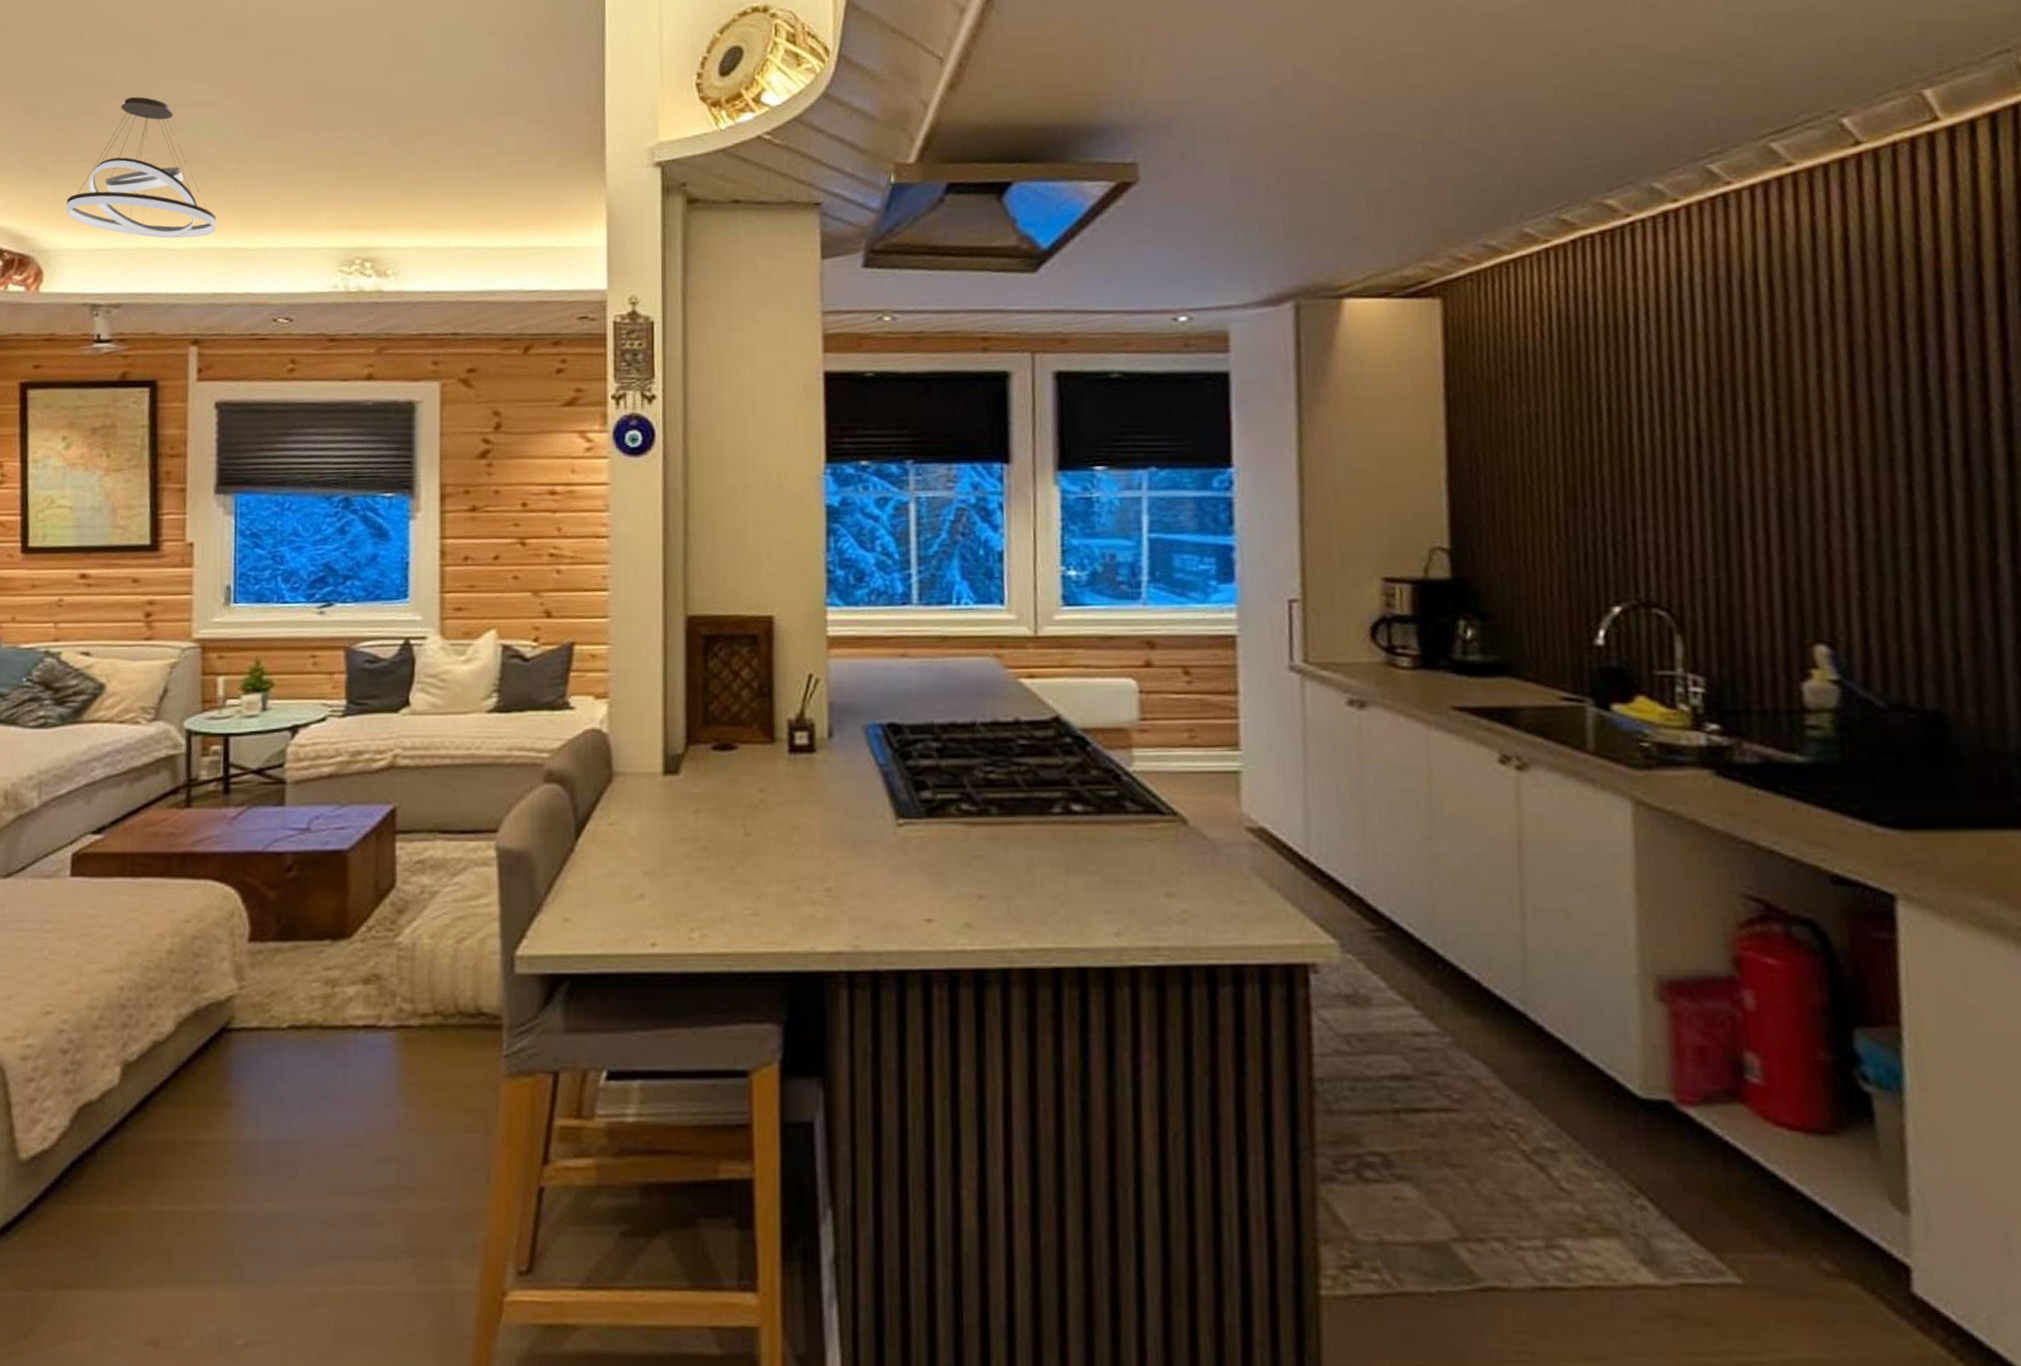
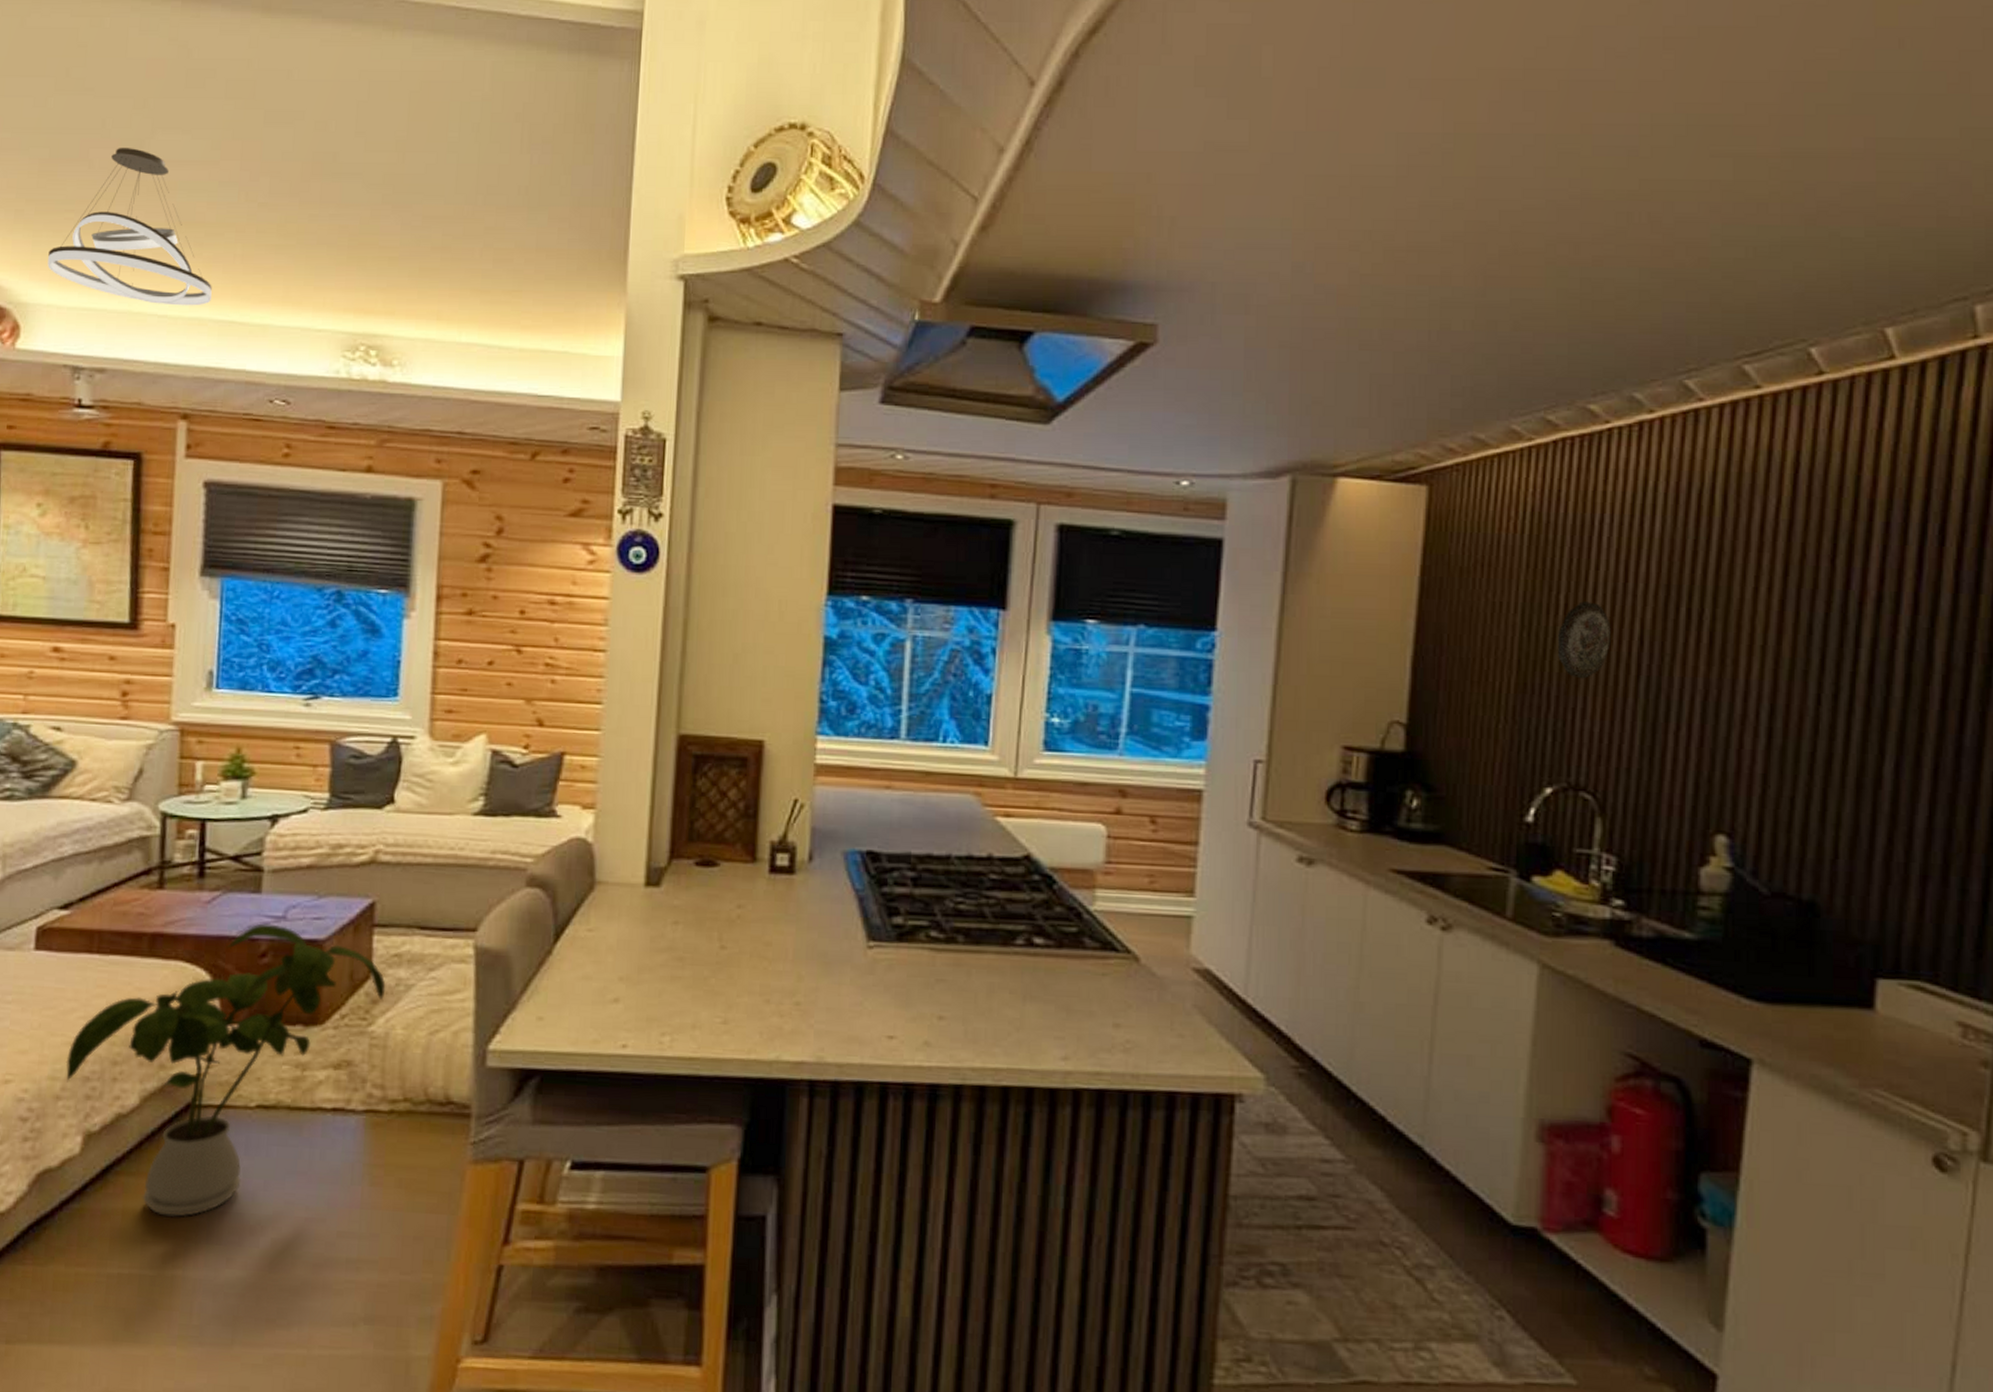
house plant: none [103,836,411,1148] -> present [66,923,386,1217]
decorative plate: none [1604,404,1665,487] -> present [1558,601,1611,679]

